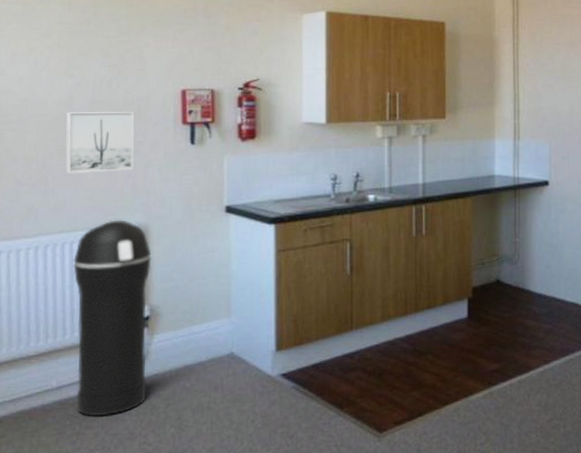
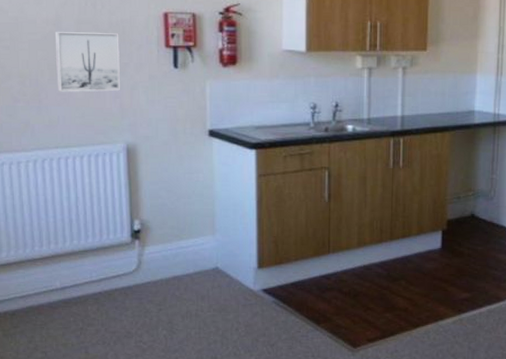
trash can: present [73,220,152,416] -> none [69,138,141,315]

